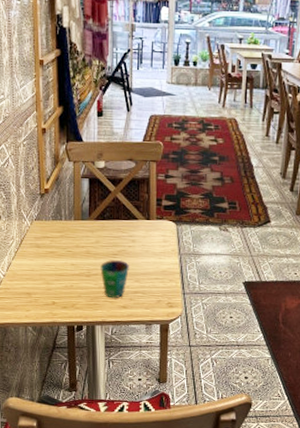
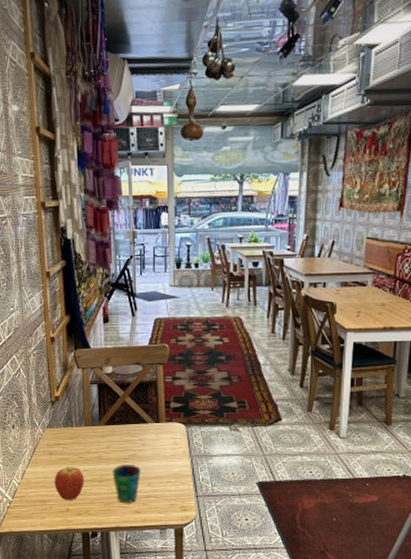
fruit: none [41,259,72,293] -> present [54,466,84,500]

